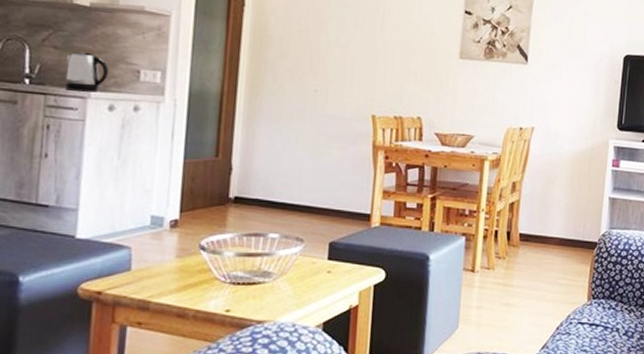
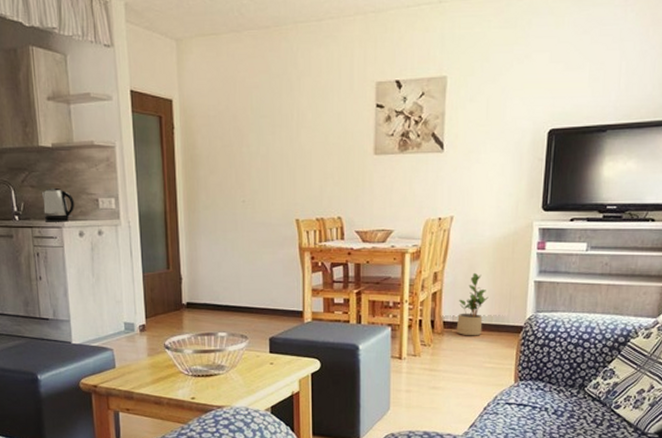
potted plant: none [532,185,565,251] -> present [456,272,488,336]

